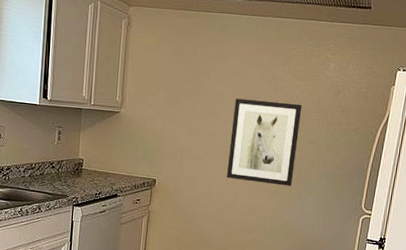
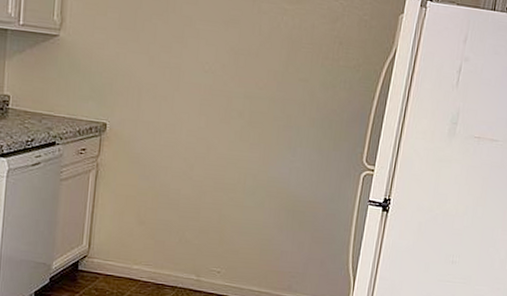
wall art: present [227,98,302,186] -> none [198,22,292,135]

